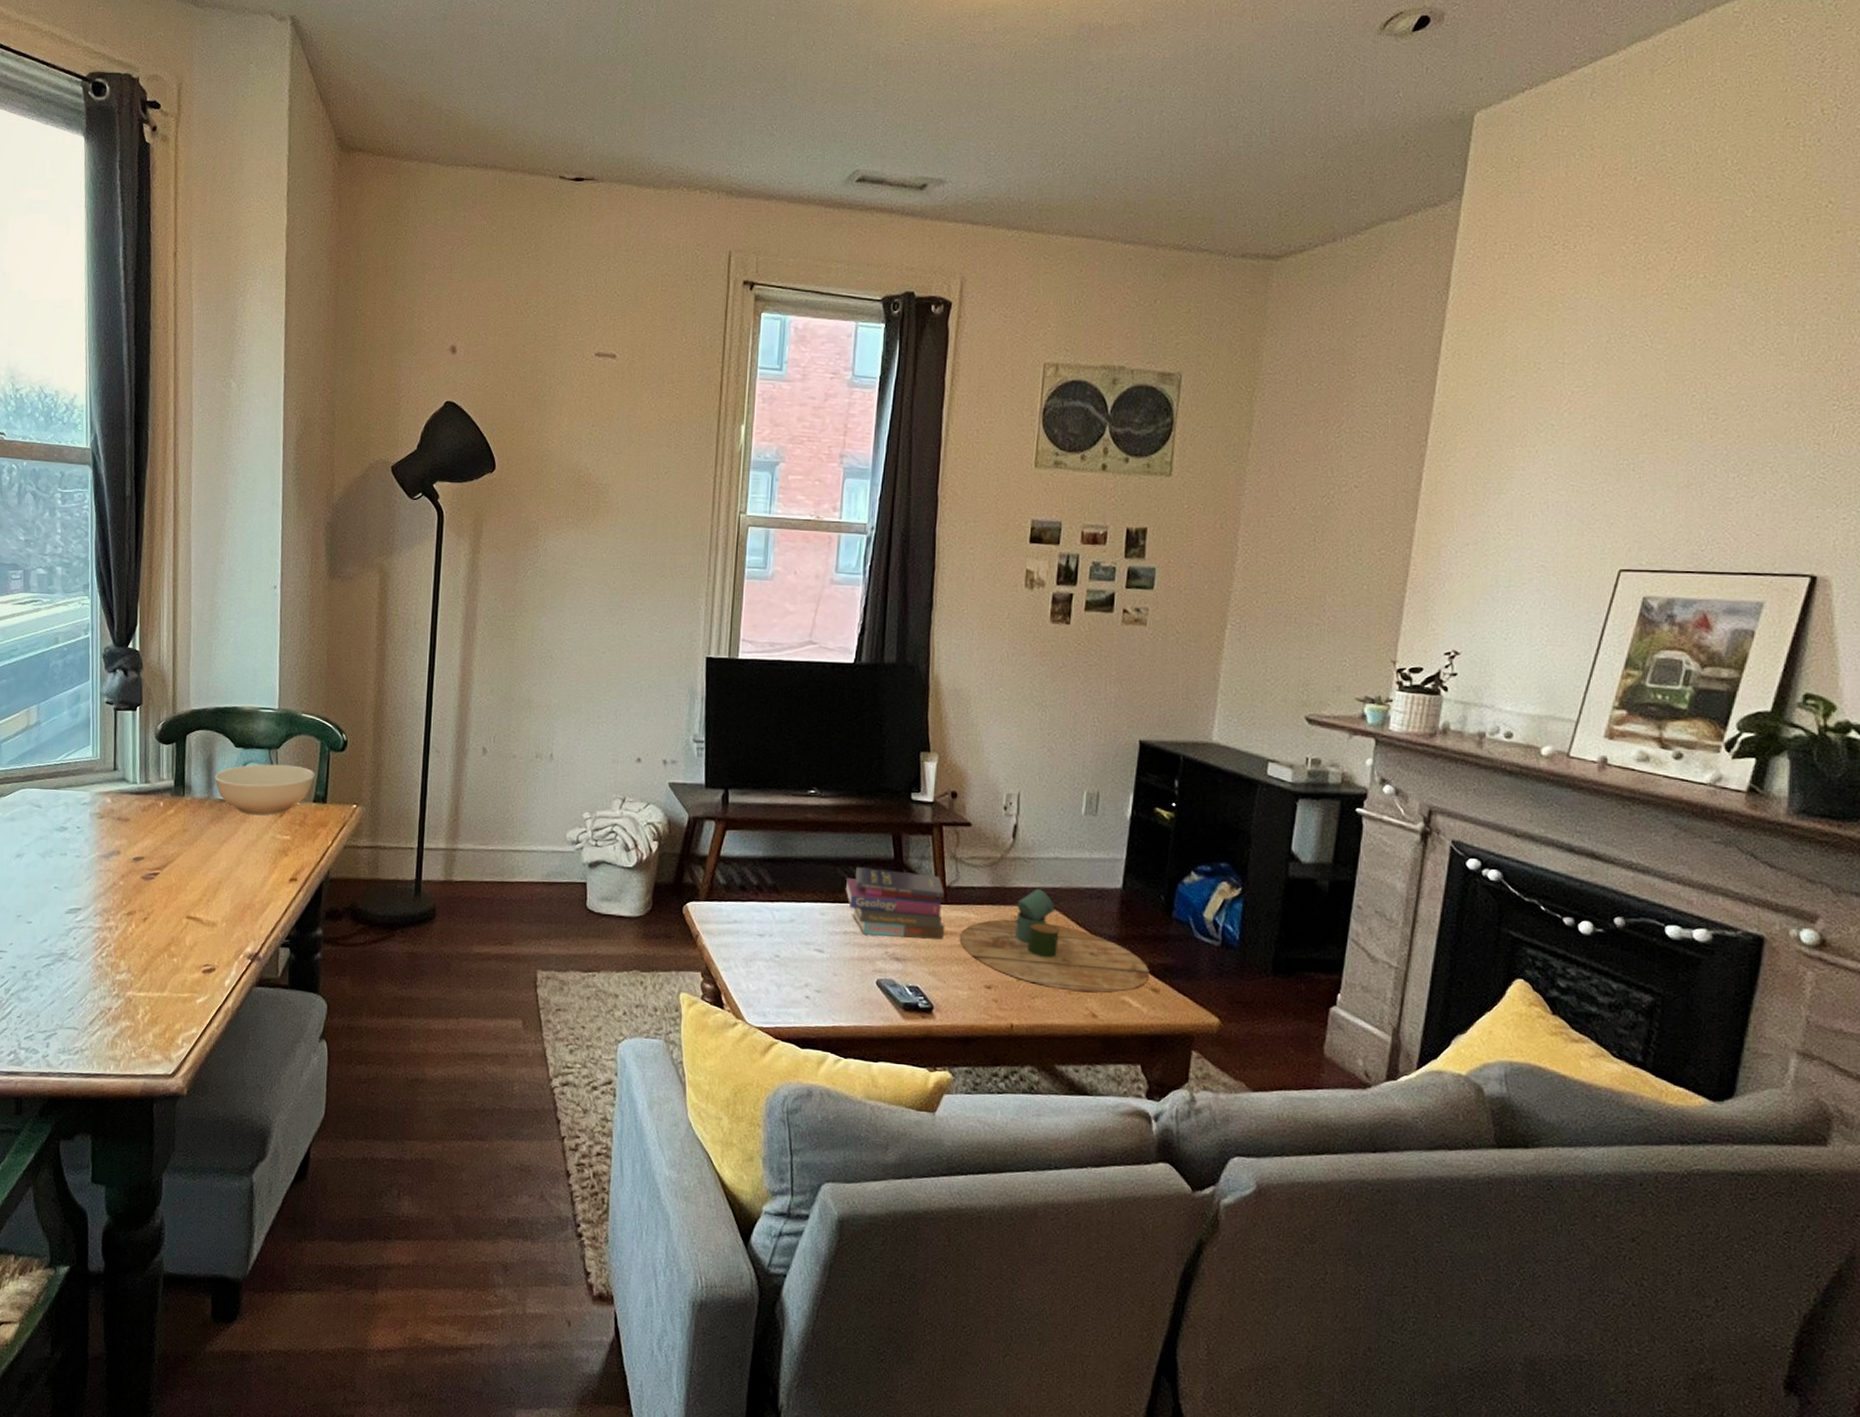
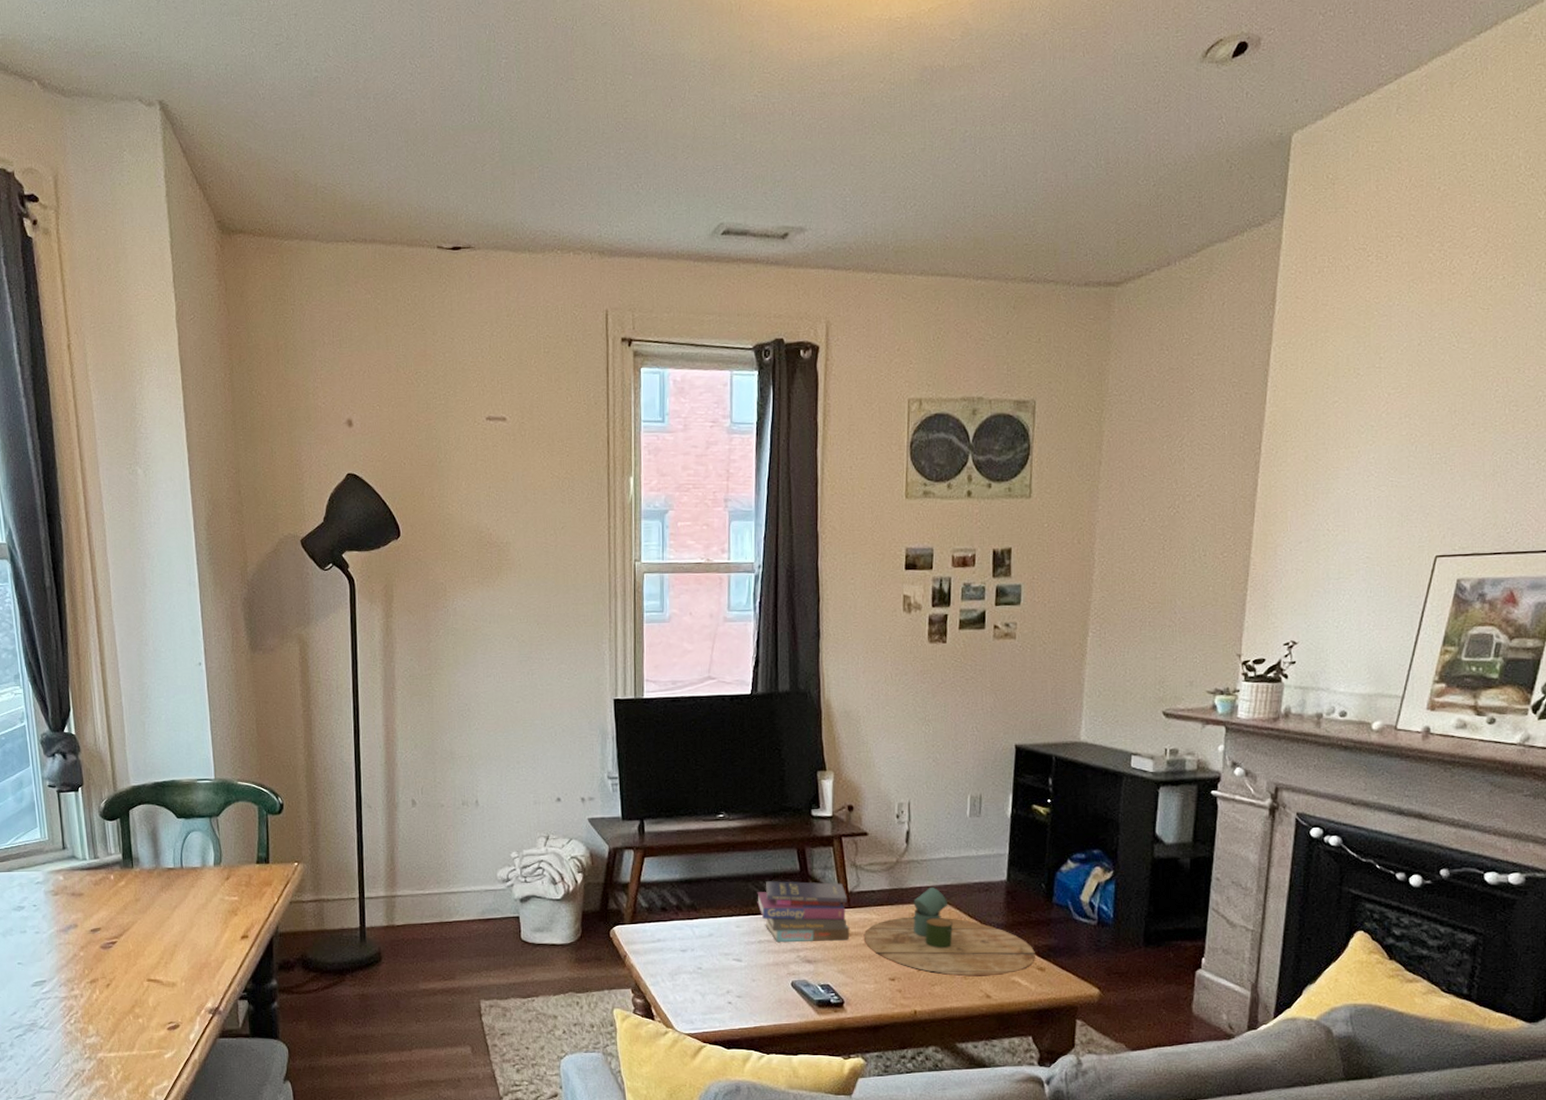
bowl: present [214,764,315,816] -> none [160,830,256,880]

